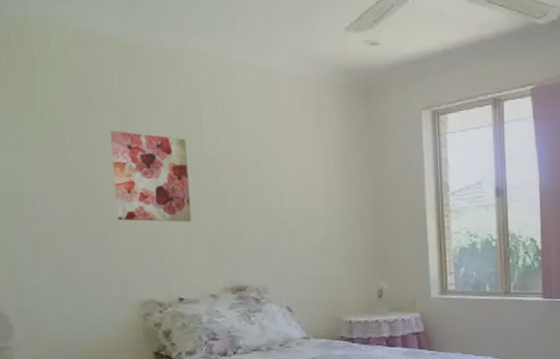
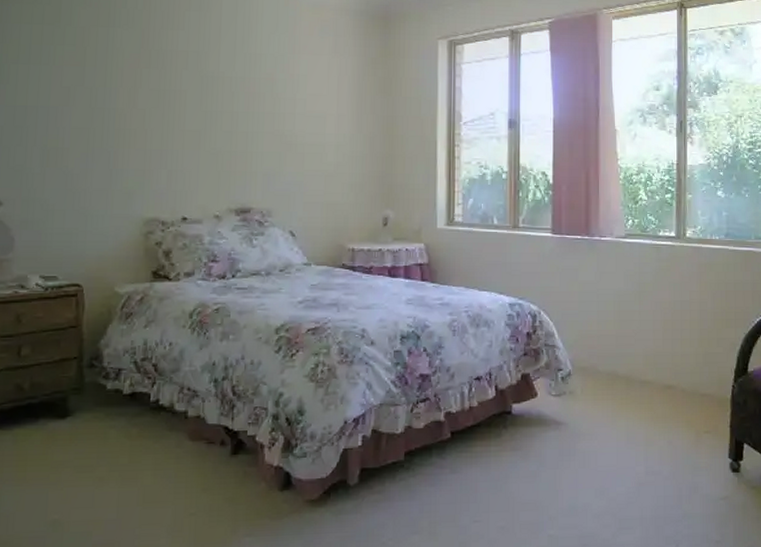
wall art: present [110,131,192,222] -> none [128,48,203,141]

